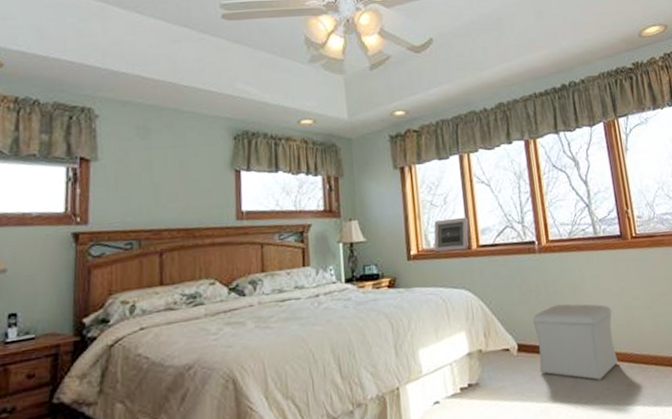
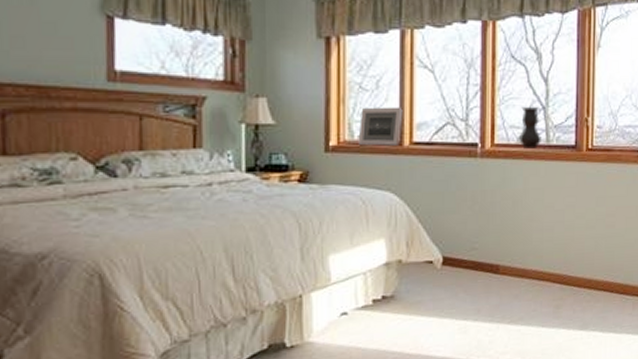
ottoman: present [532,303,619,380] -> none [463,217,552,300]
vase: none [568,204,590,242] -> present [519,106,541,149]

